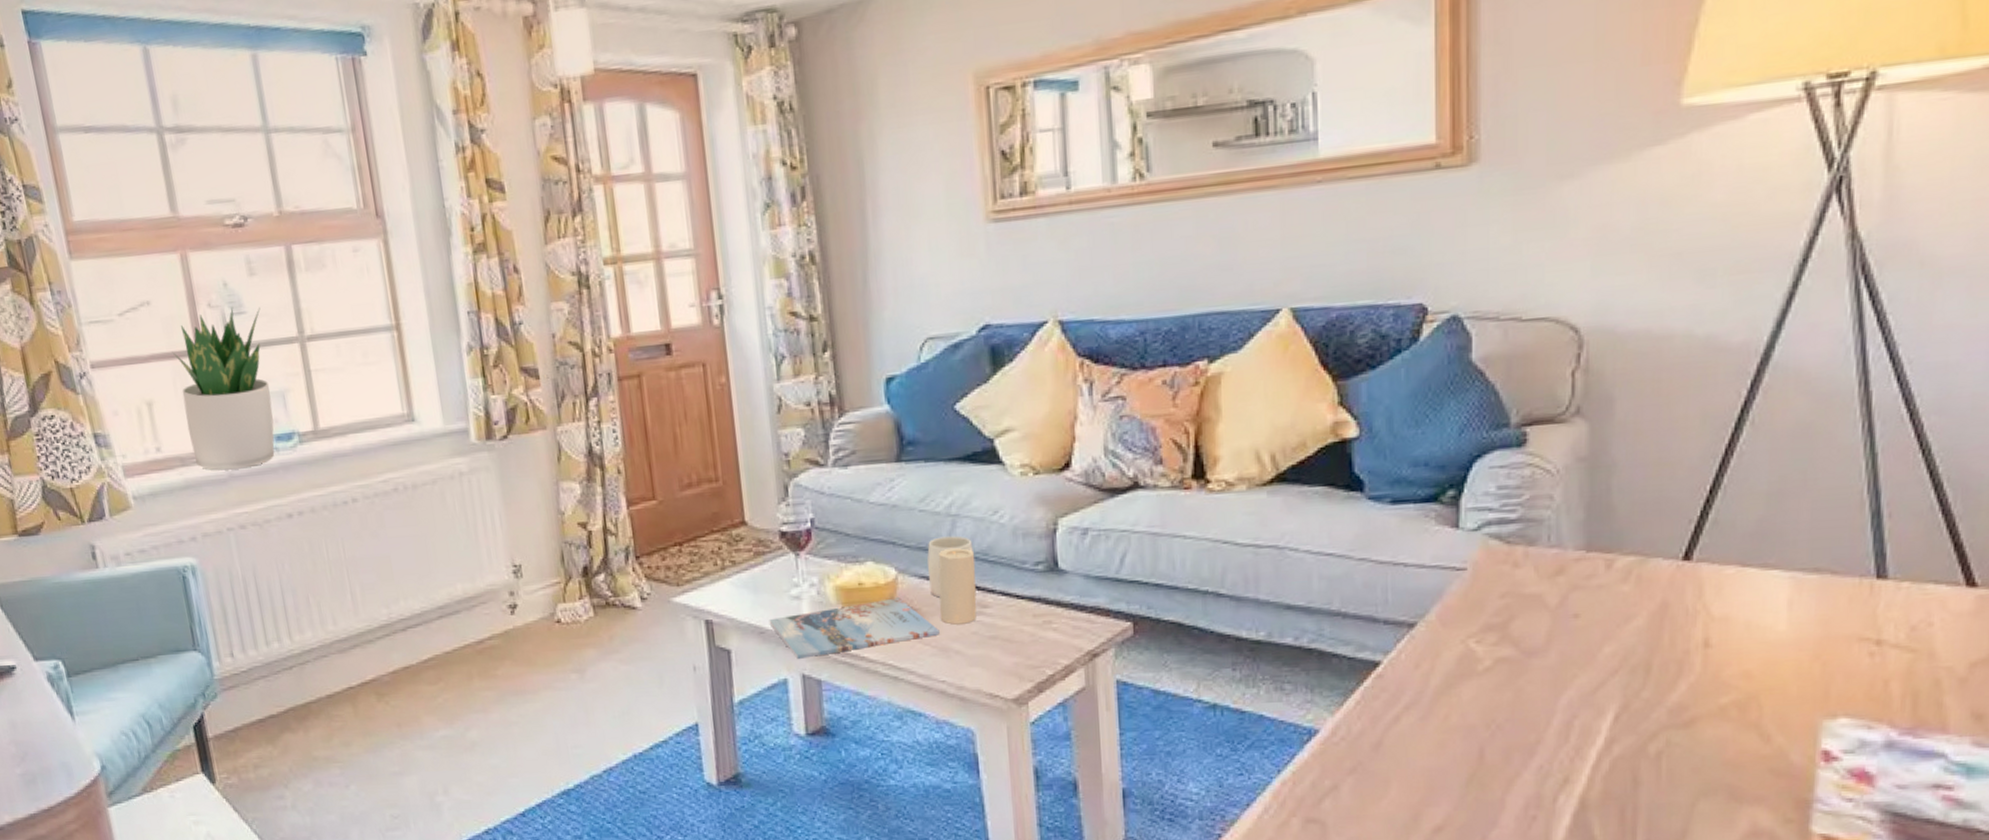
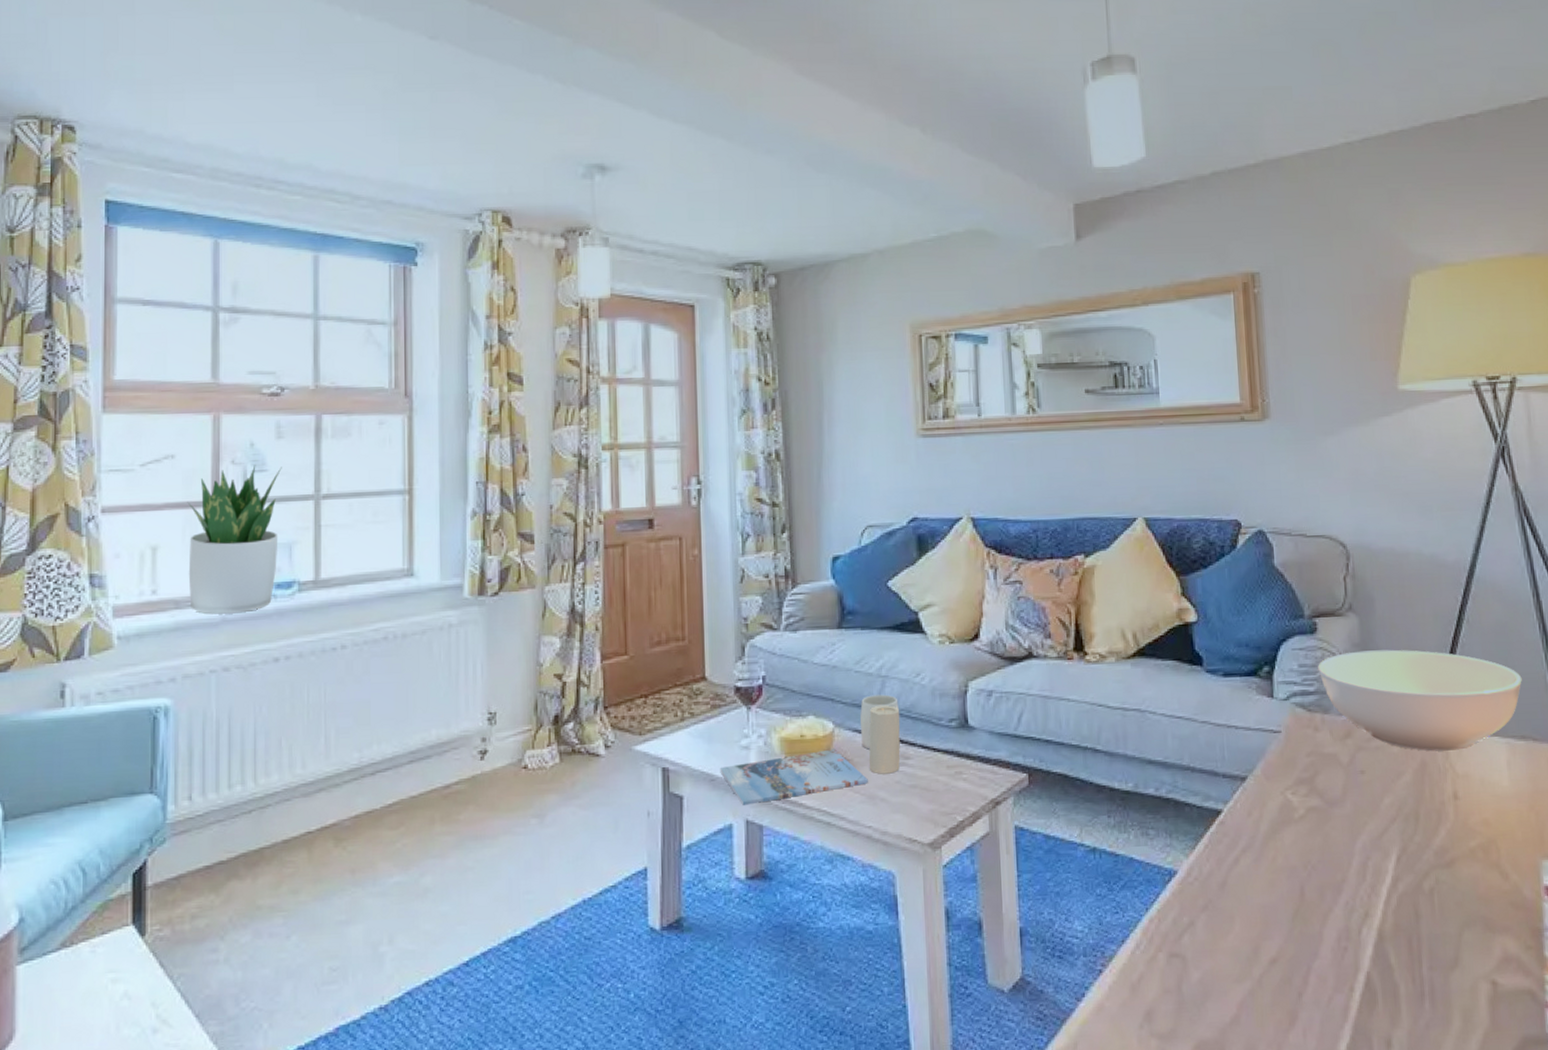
bowl: none [1524,463,1826,590] -> present [1318,649,1522,752]

